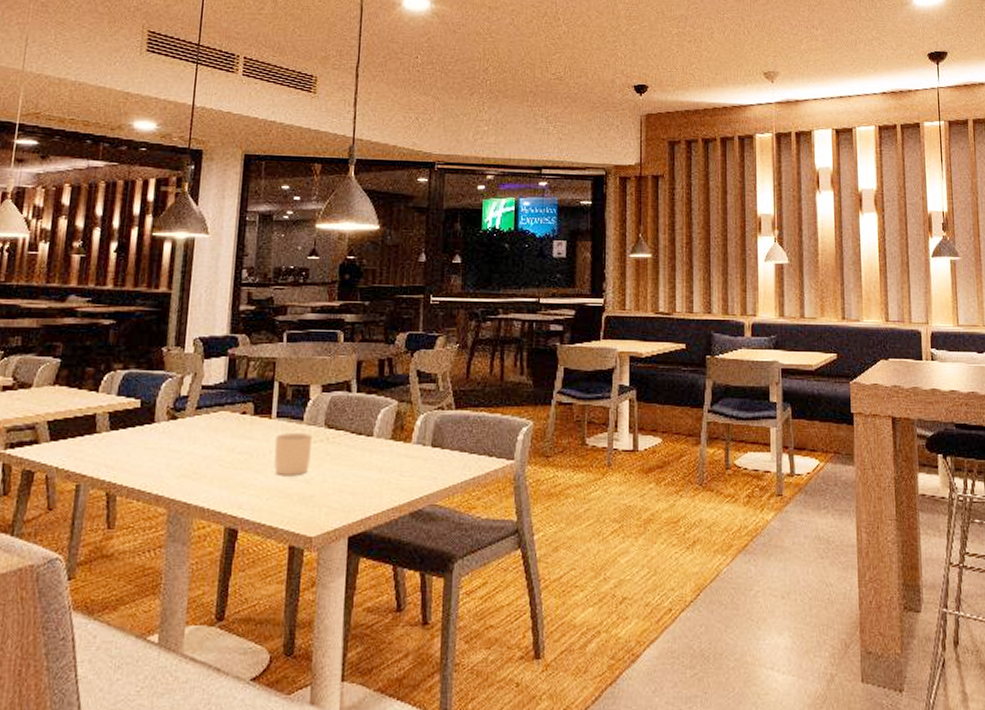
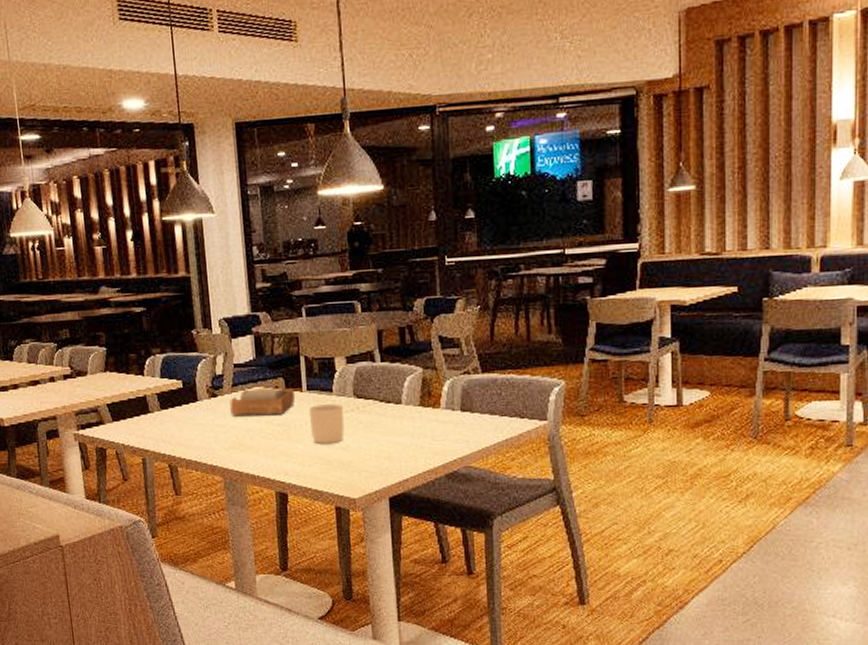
napkin holder: none [188,413,264,442] -> present [229,387,296,416]

